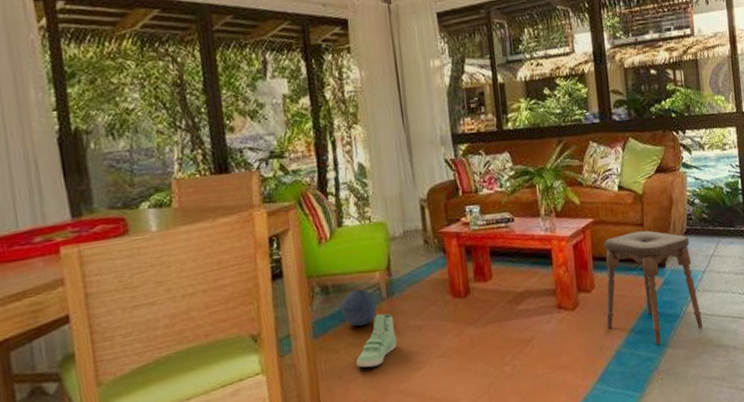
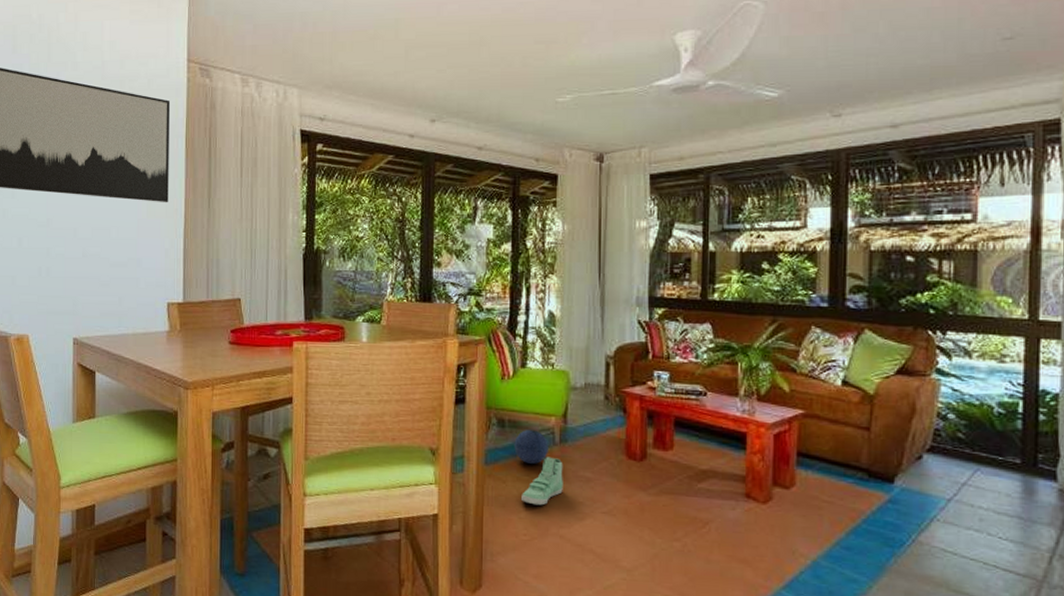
stool: present [604,230,703,345] -> none [805,435,939,569]

